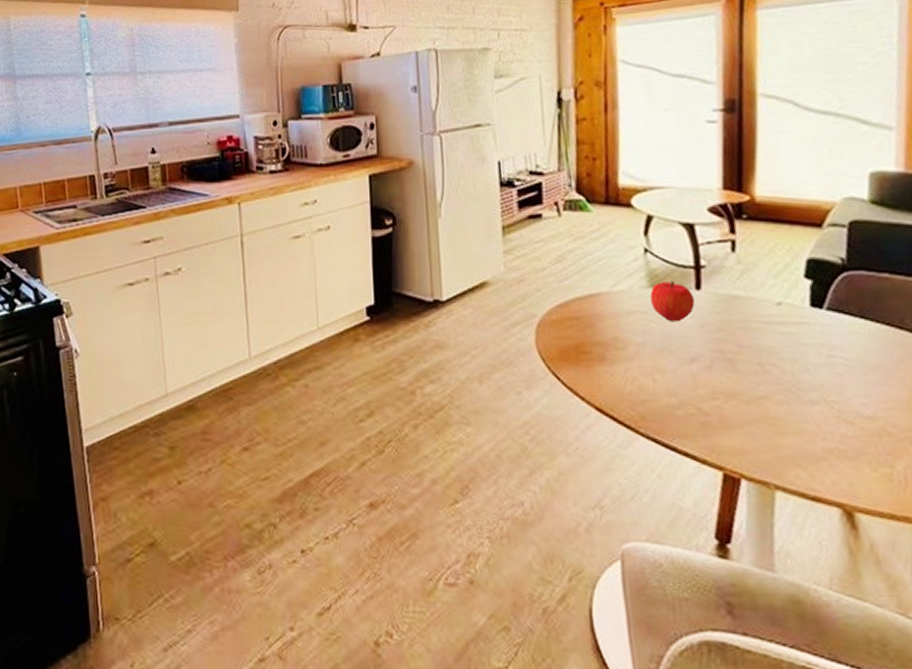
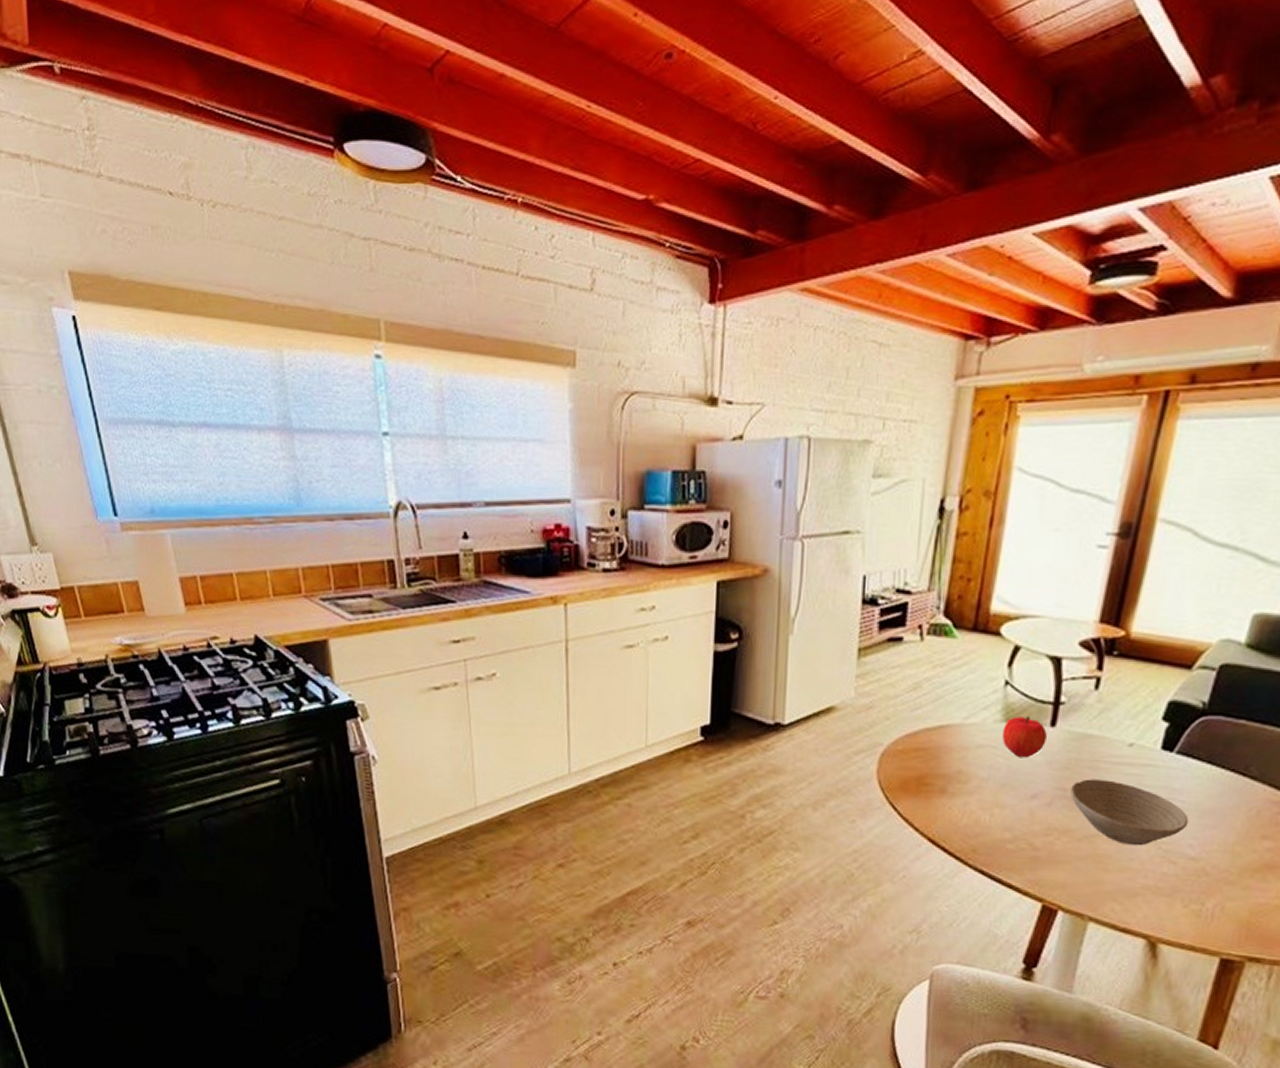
bowl: none [728,340,856,407] -> present [1070,779,1189,846]

